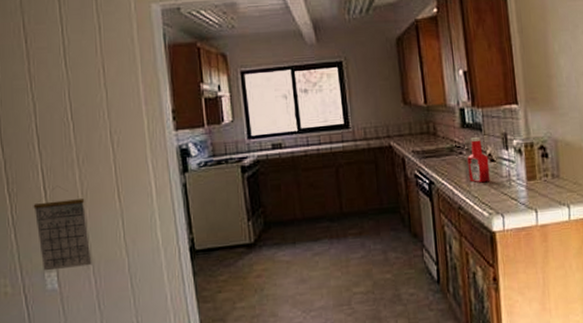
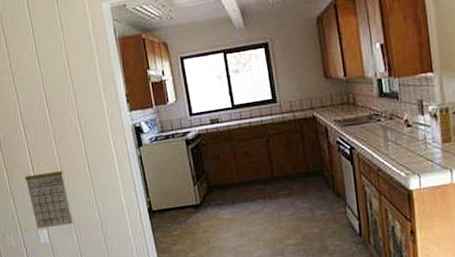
ketchup bottle: present [467,137,490,183] -> none [385,105,407,147]

